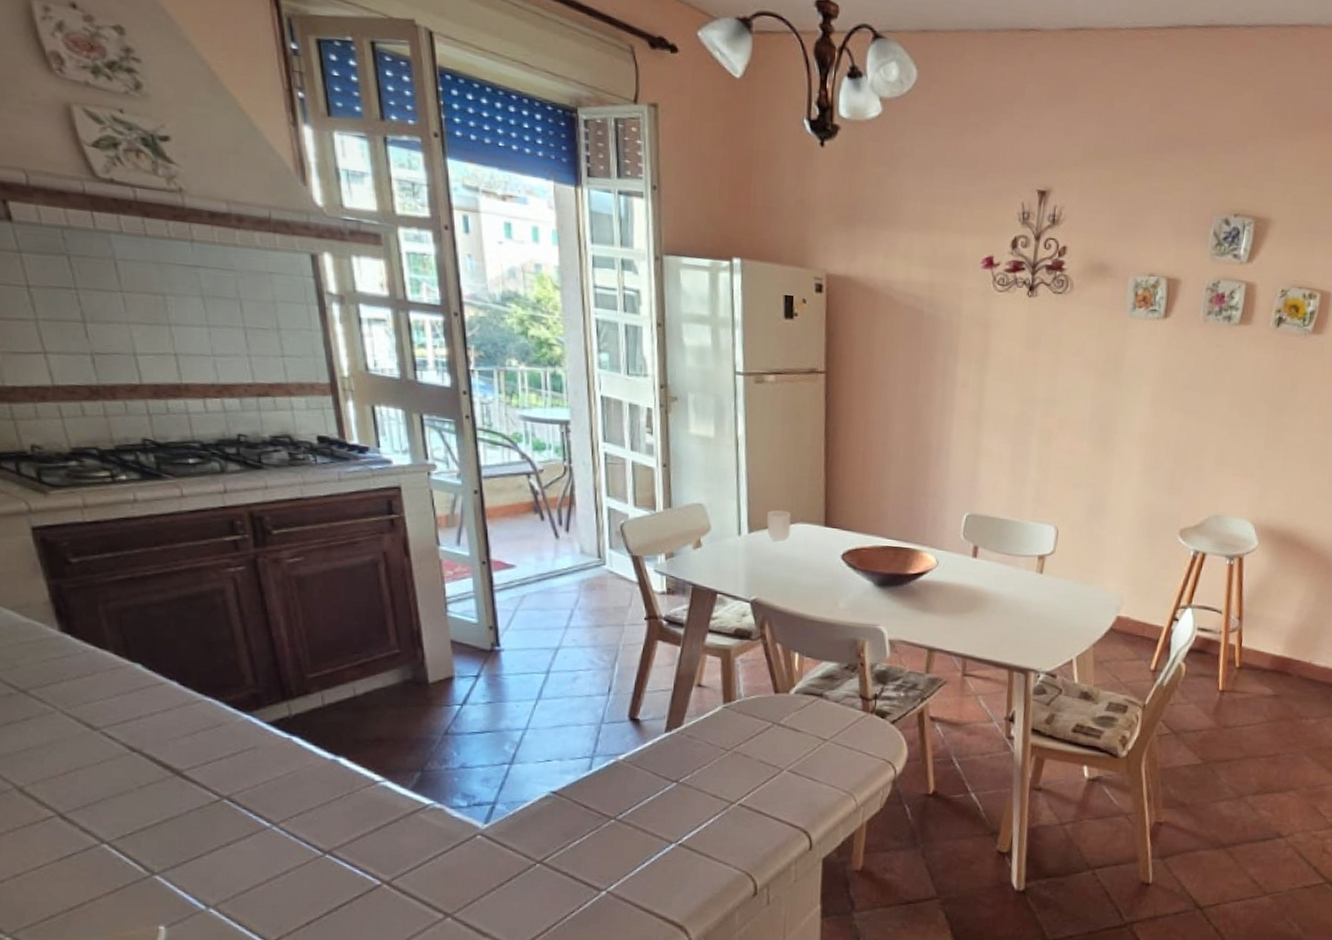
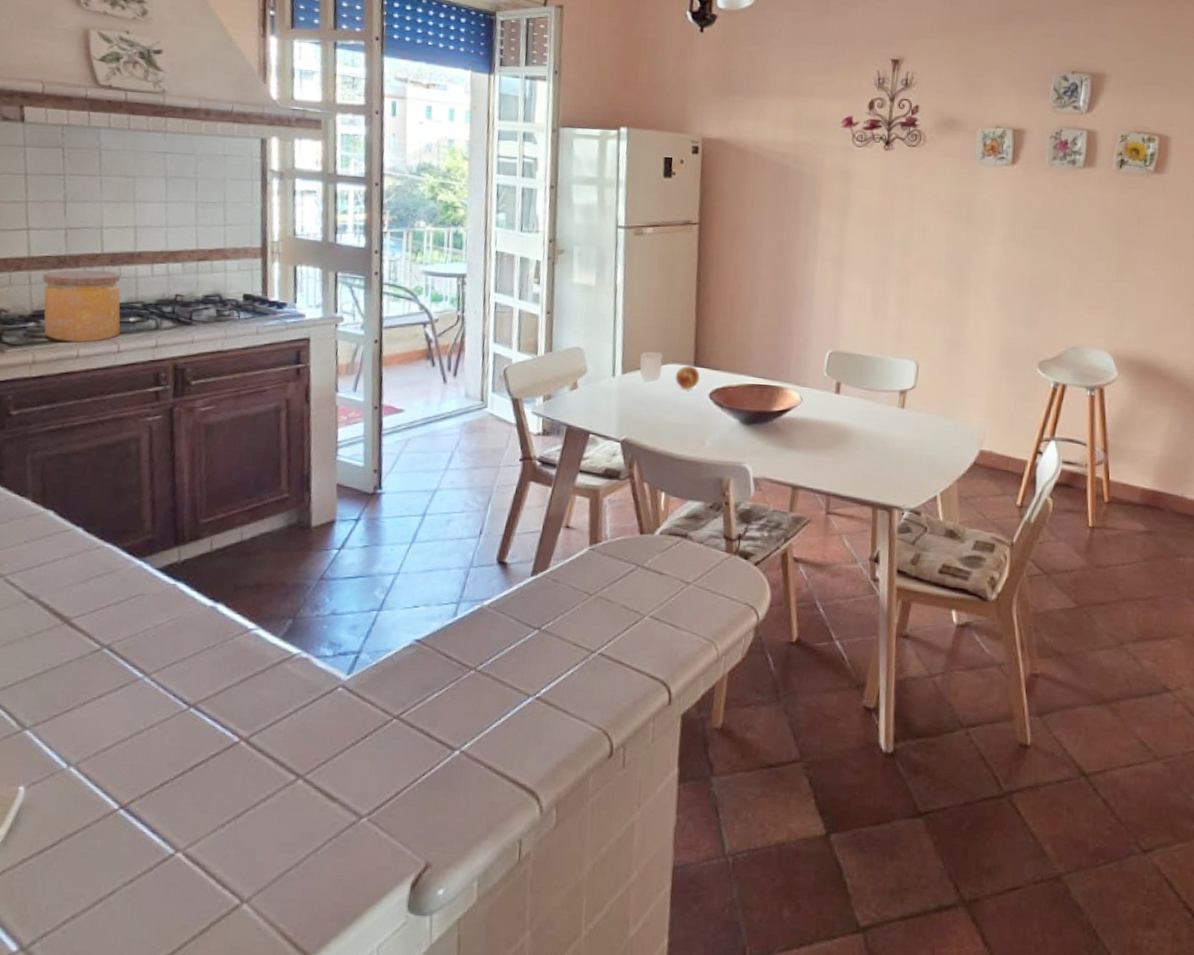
jar: none [75,402,180,487] -> present [43,269,121,344]
fruit: none [805,525,831,550] -> present [675,366,700,389]

